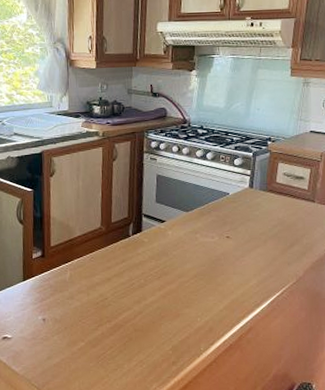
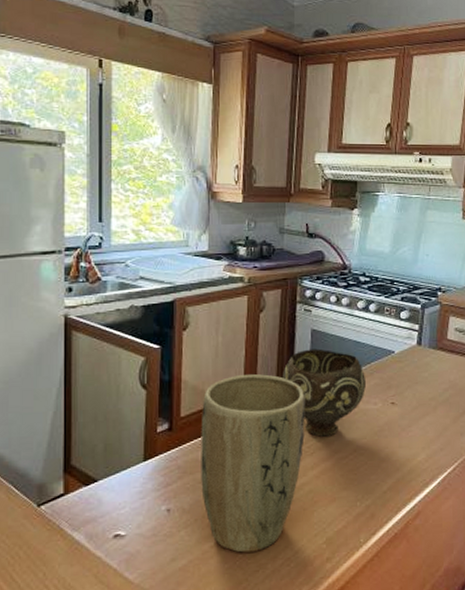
plant pot: none [67,212,153,355] -> present [201,374,305,553]
bowl: none [132,191,204,265] -> present [282,348,366,438]

